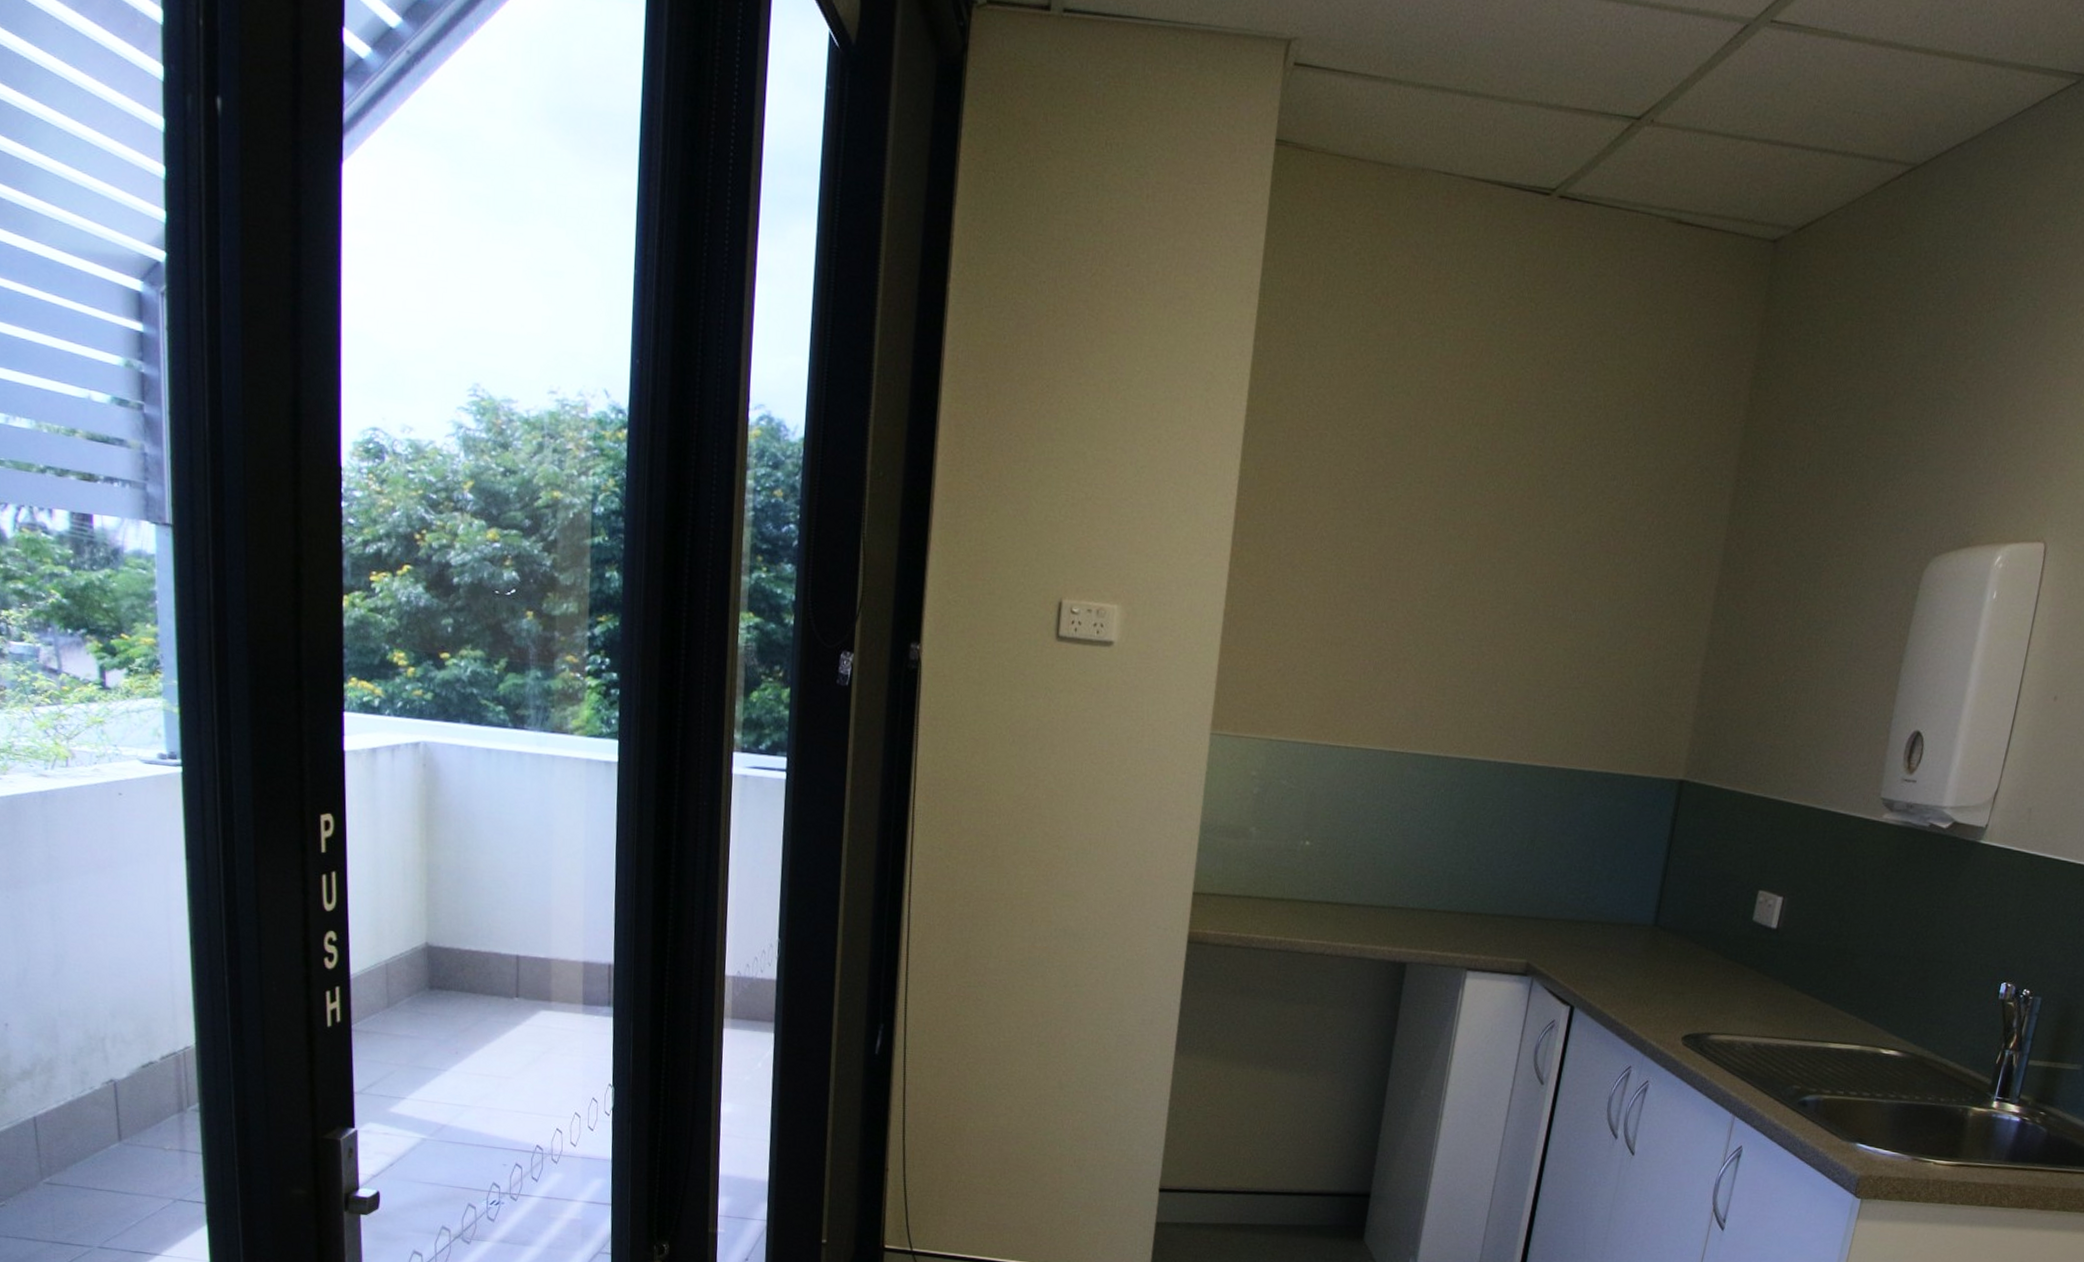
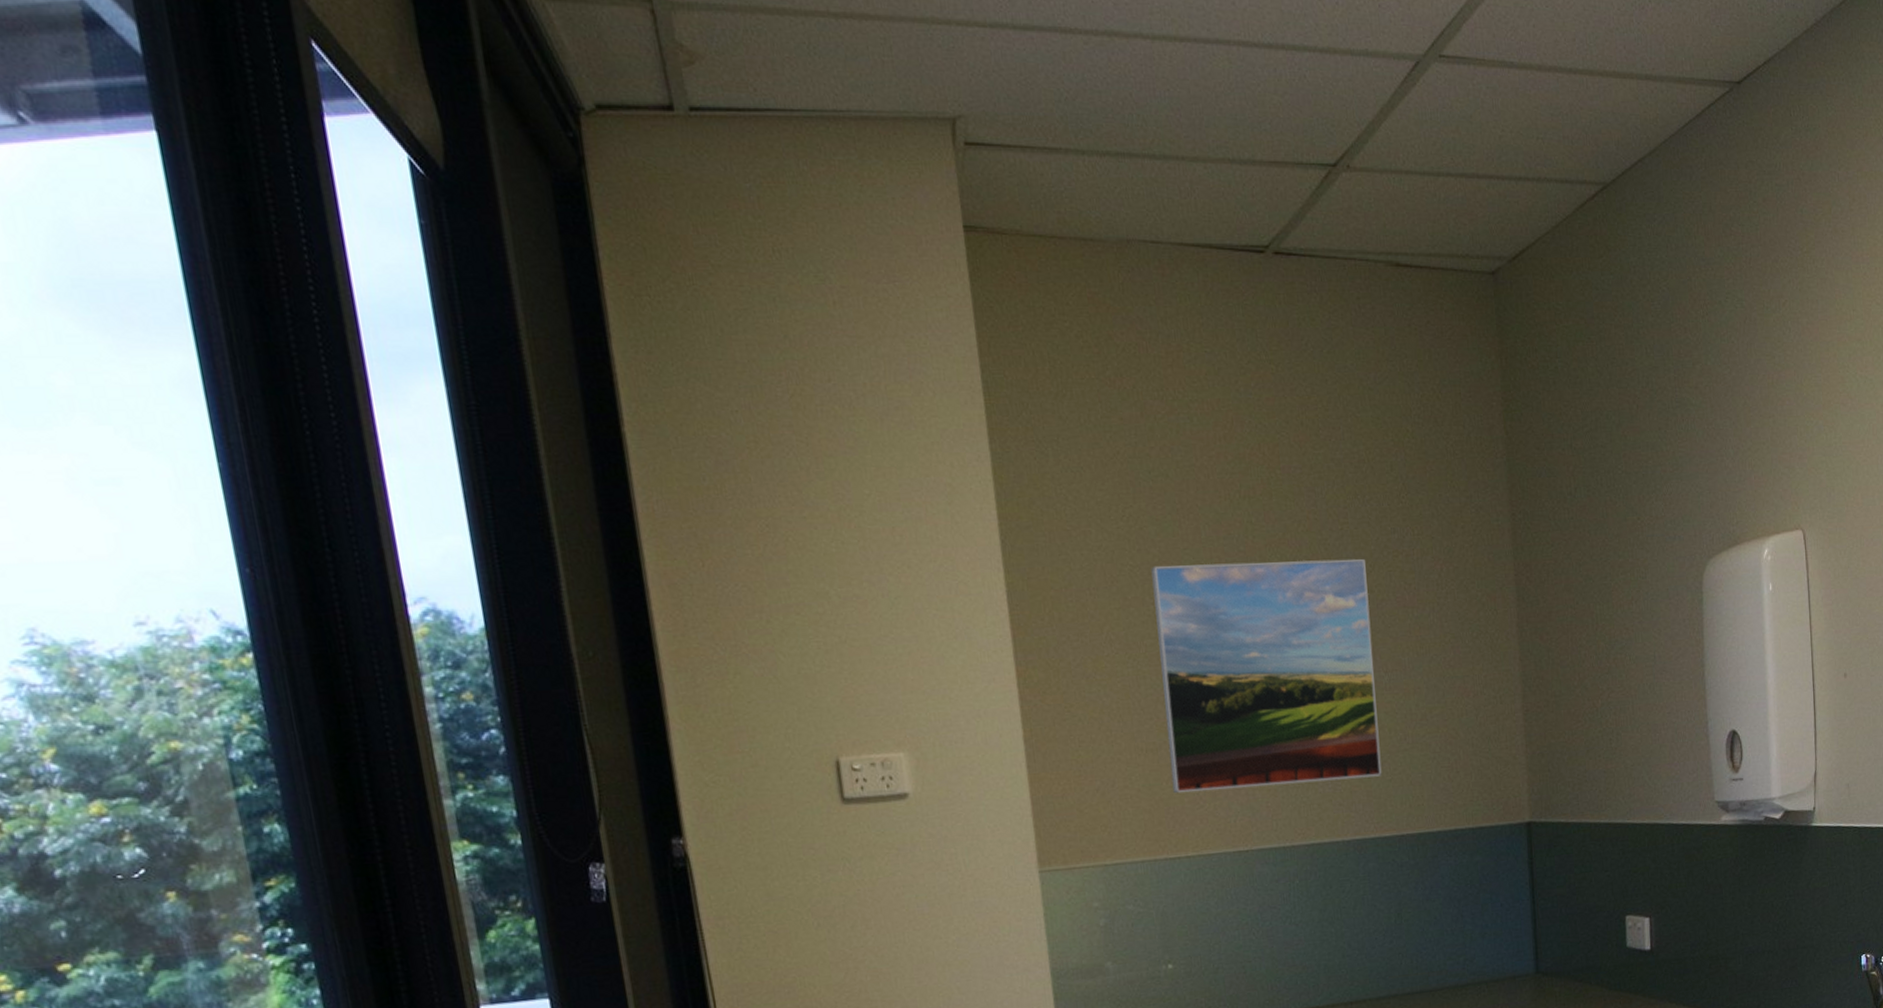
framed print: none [1347,475,1579,708] -> present [1151,559,1382,794]

